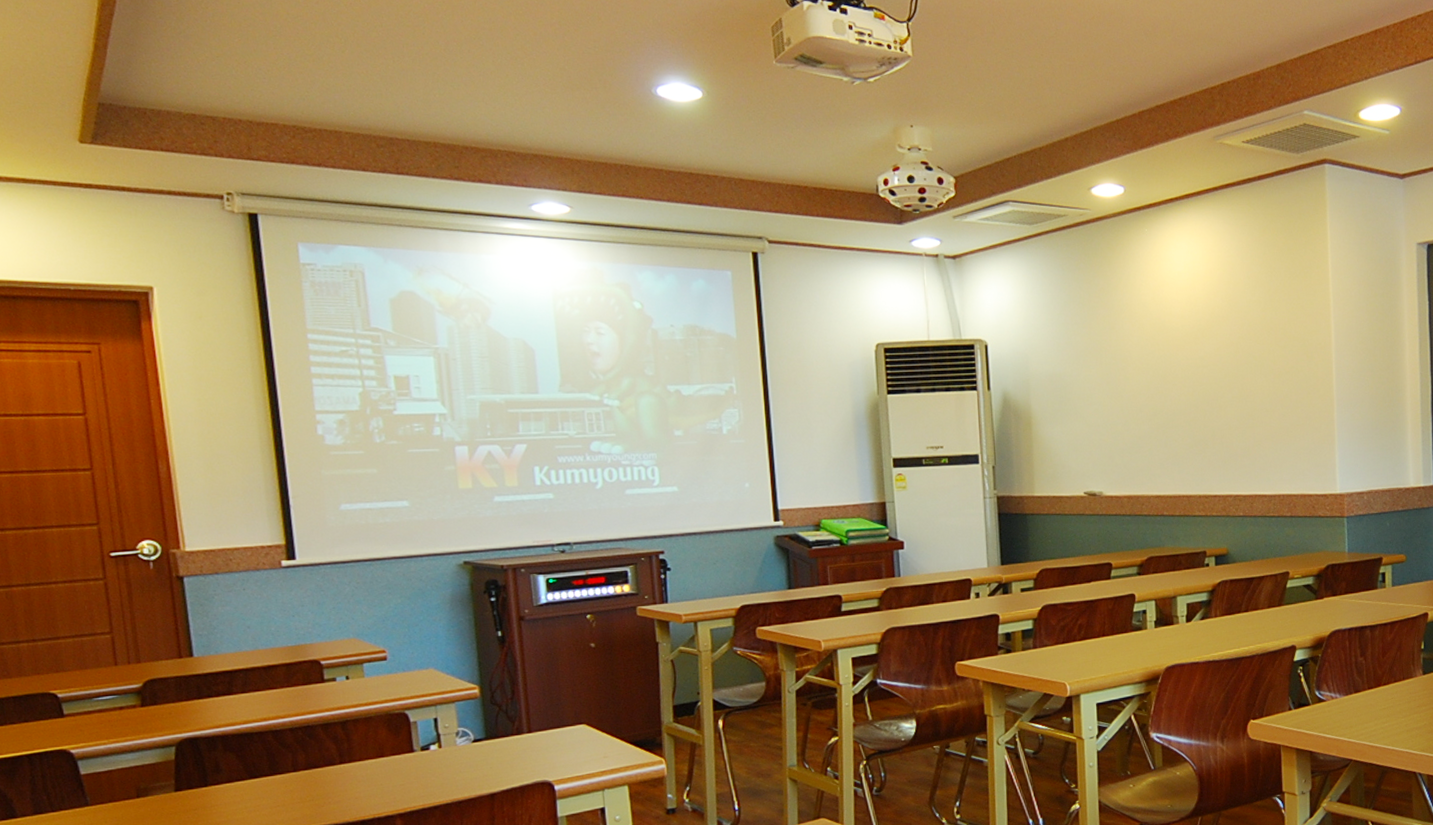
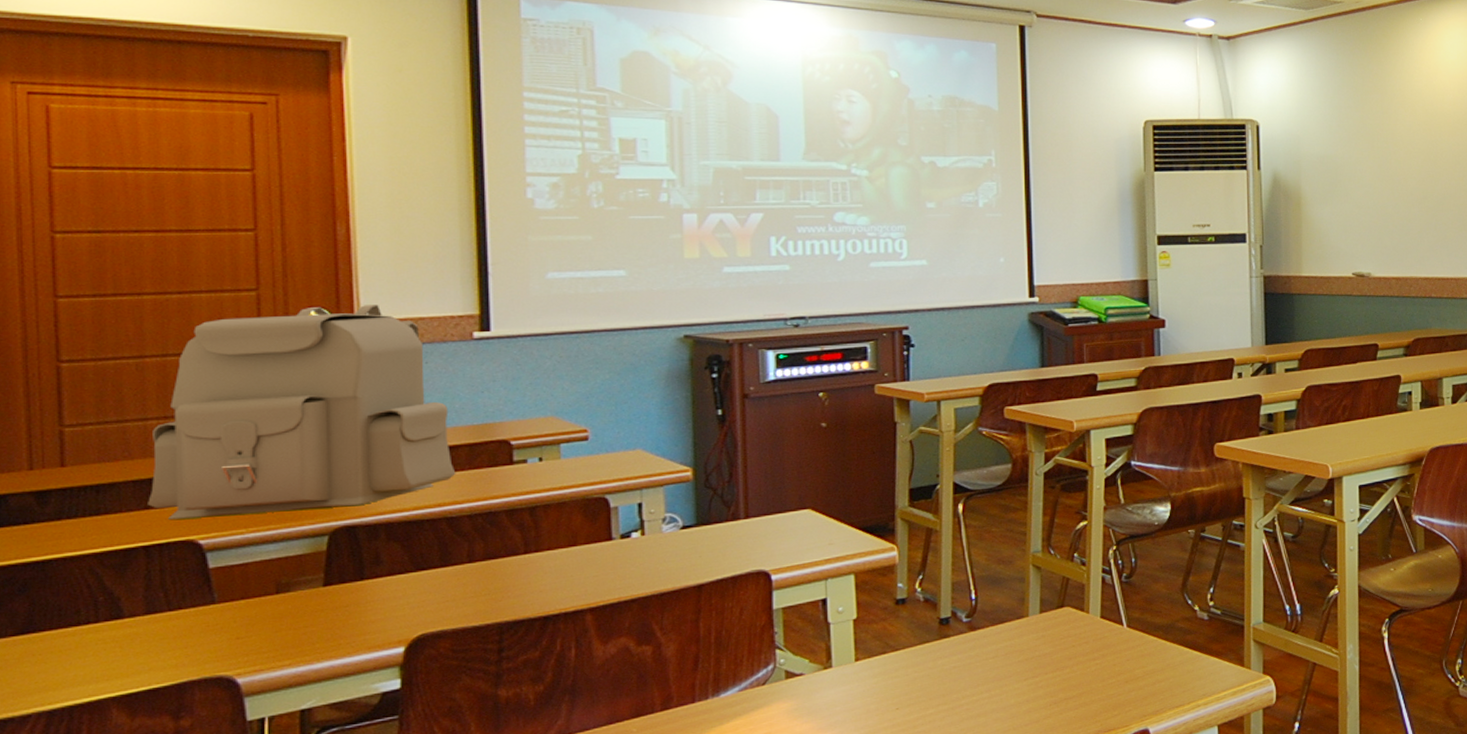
backpack: none [24,536,277,731] -> present [148,305,456,519]

